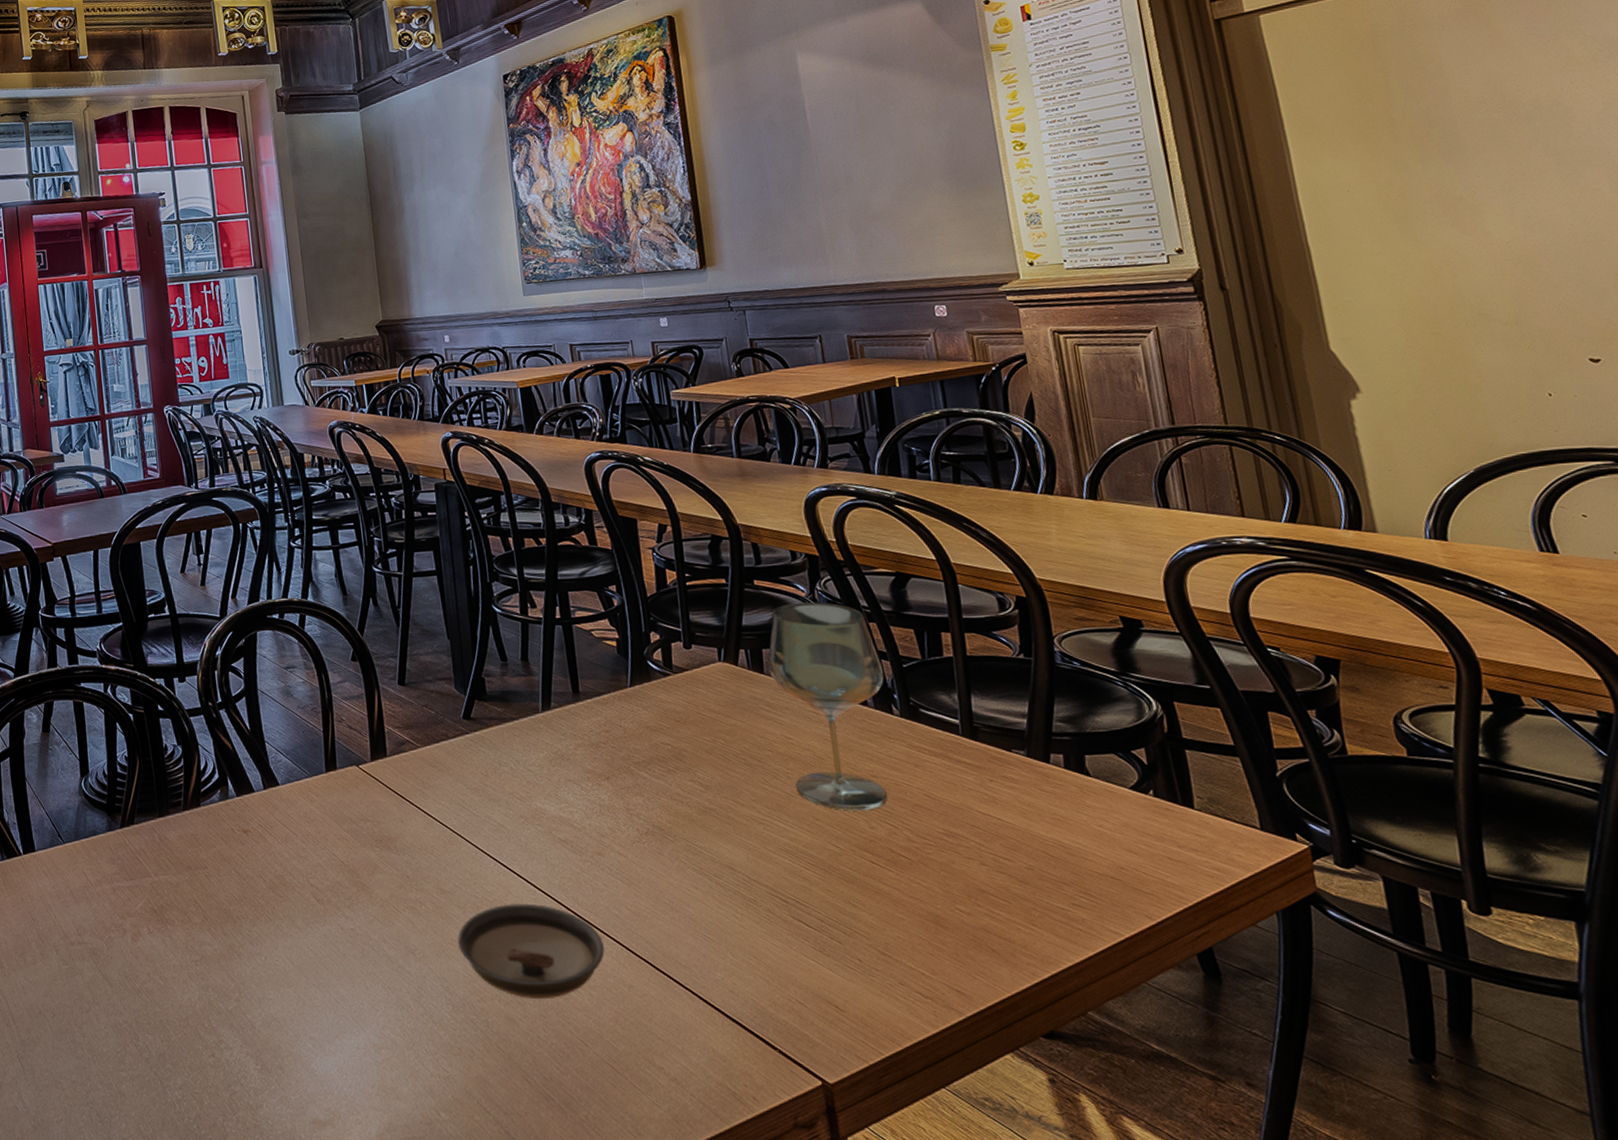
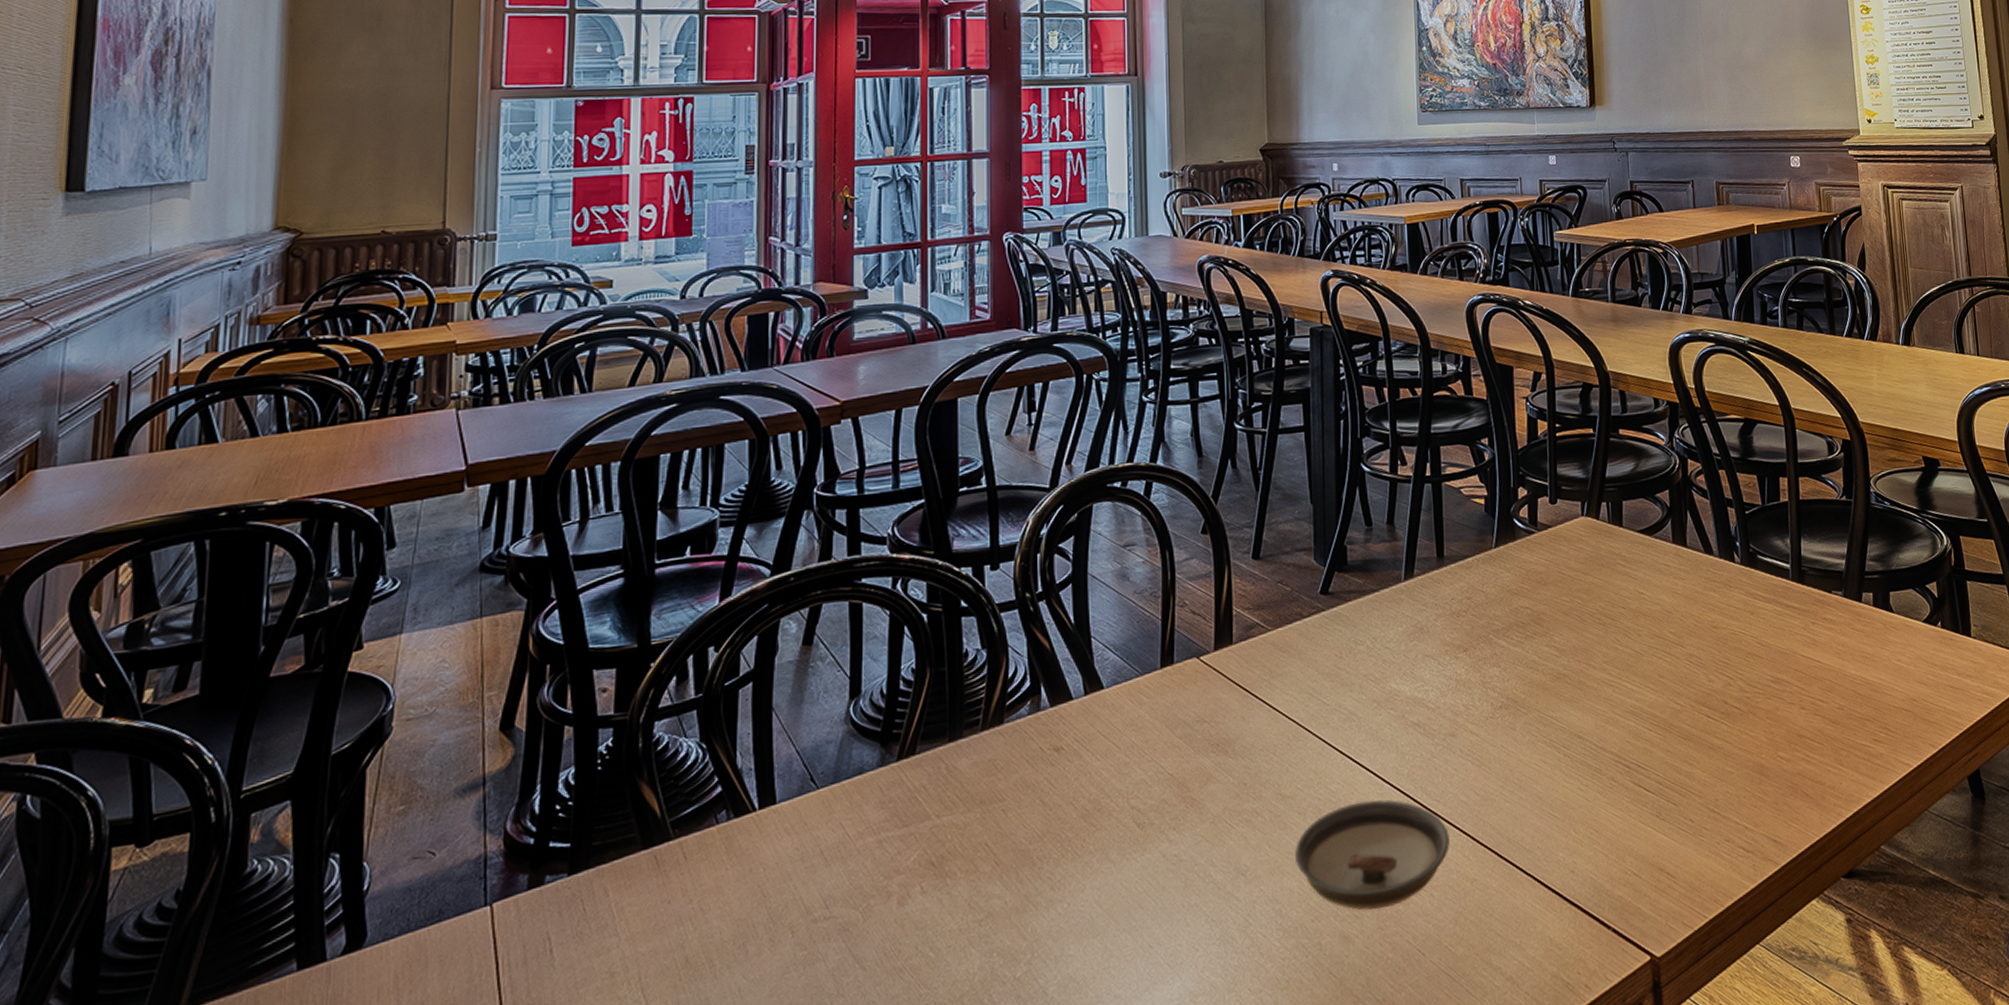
wine glass: present [767,602,888,811] -> none [1626,450,1729,666]

